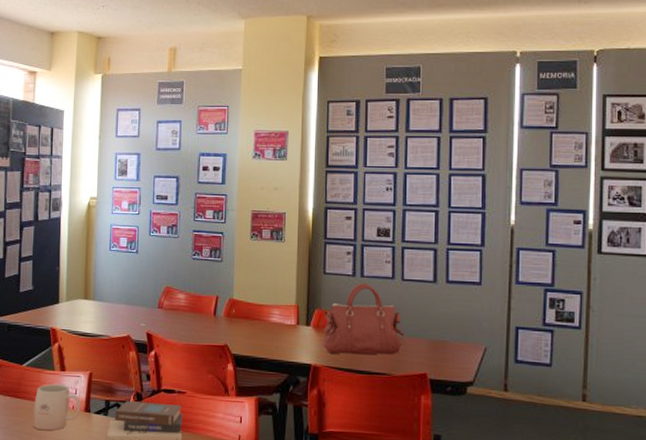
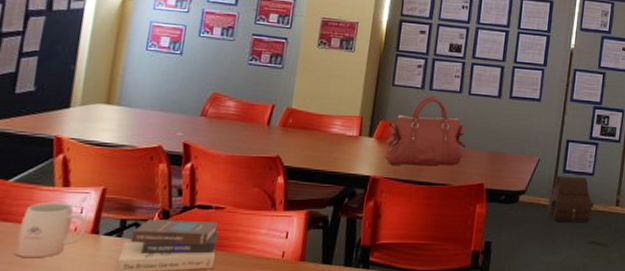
satchel: none [500,366,554,420] -> present [547,175,593,223]

